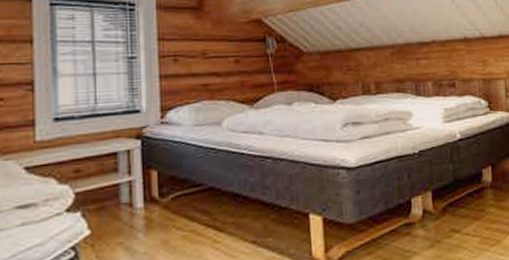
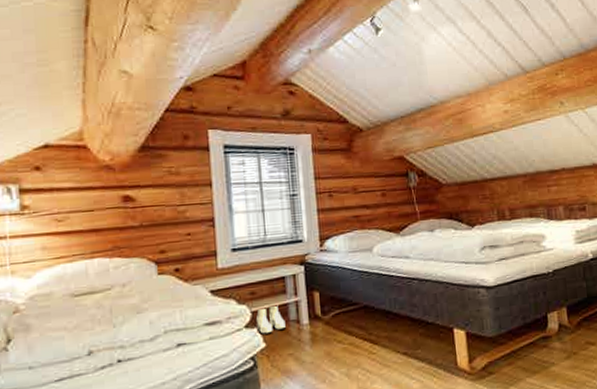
boots: none [79,183,115,220] -> present [255,303,286,334]

